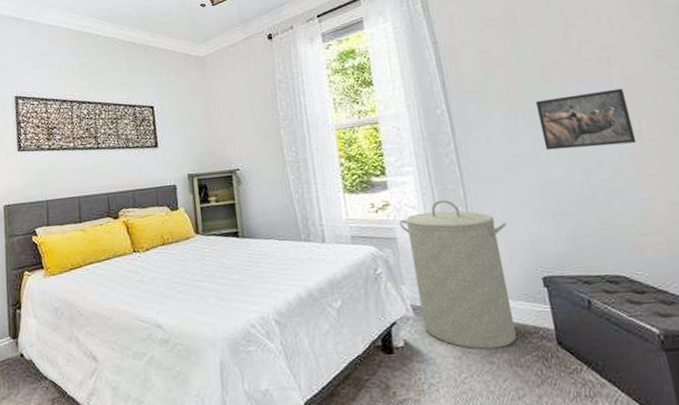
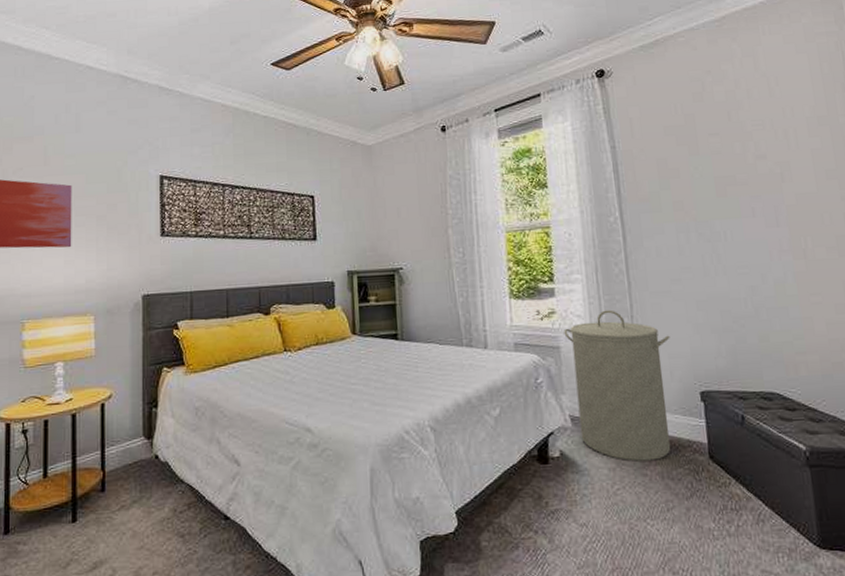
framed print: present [535,88,637,151] -> none [708,206,802,265]

